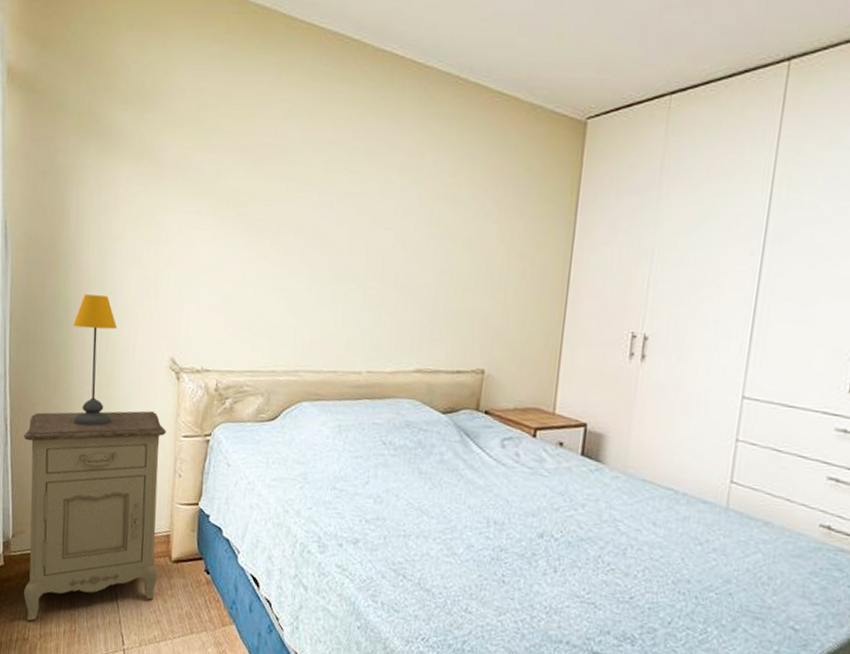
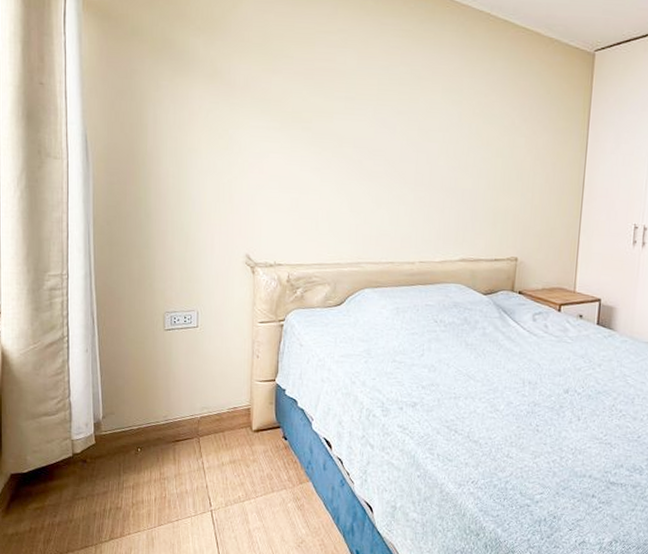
nightstand: present [24,410,166,621] -> none [111,301,244,492]
table lamp: present [73,294,117,427] -> none [154,200,195,317]

